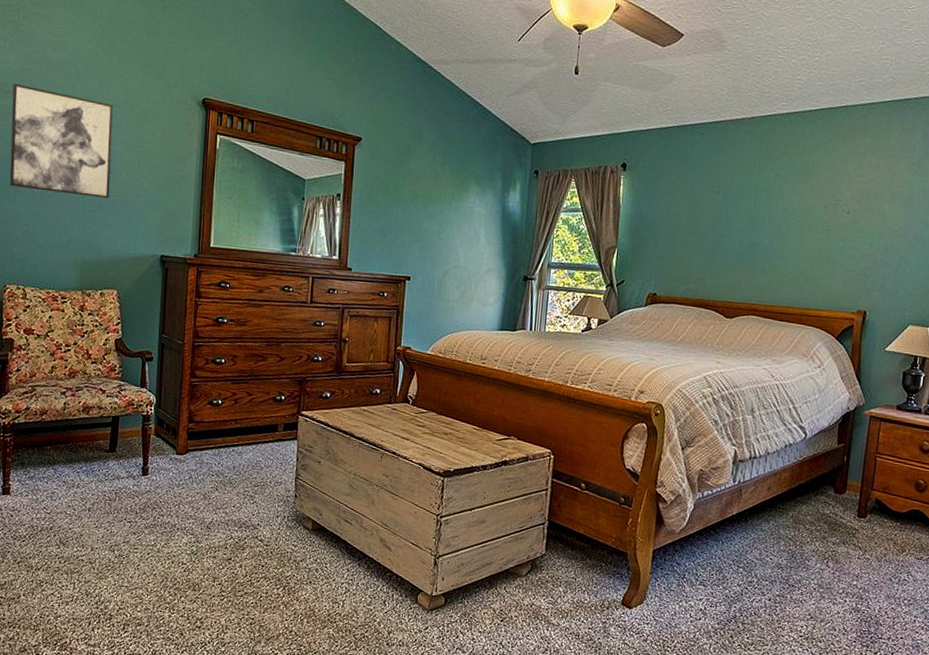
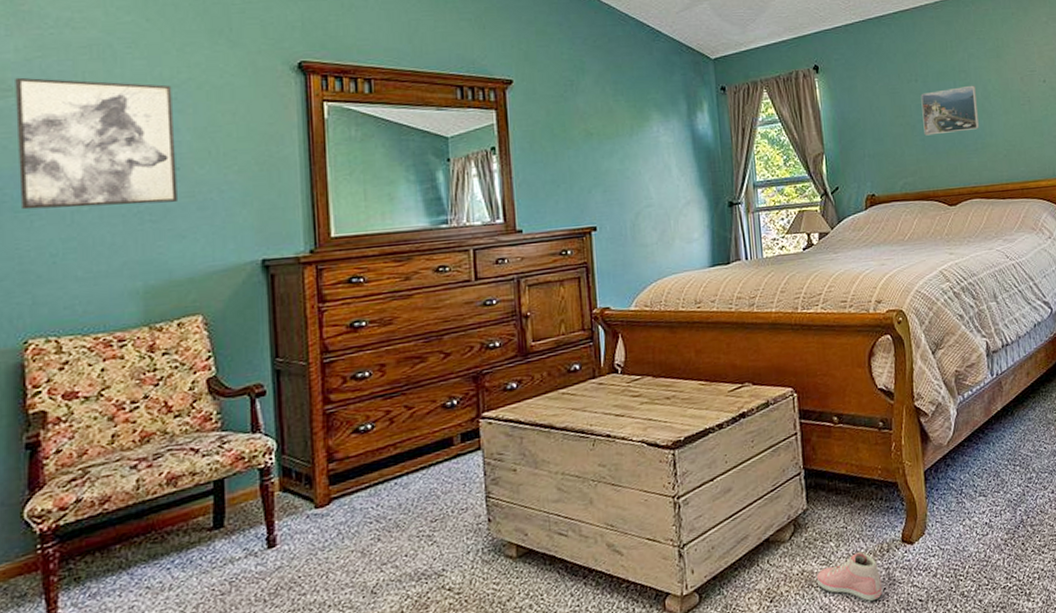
sneaker: none [542,602,597,645] -> present [816,551,882,601]
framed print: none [715,205,775,249] -> present [920,85,979,136]

